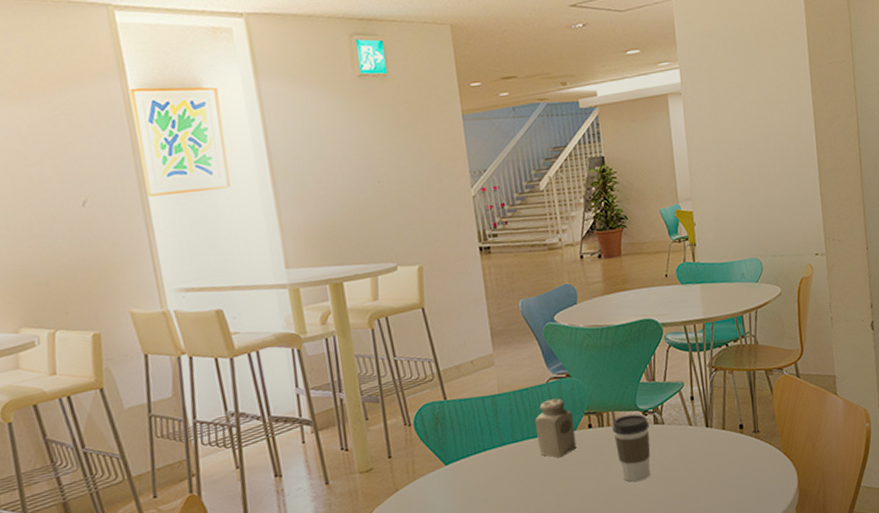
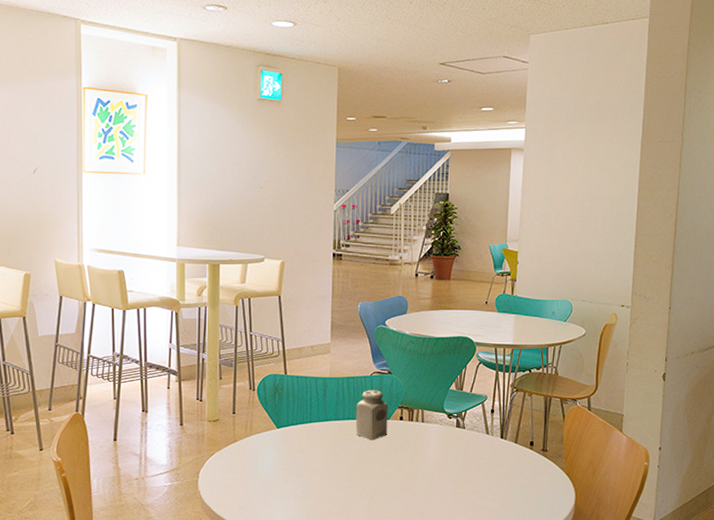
coffee cup: present [612,414,651,482] -> none [420,415,452,473]

